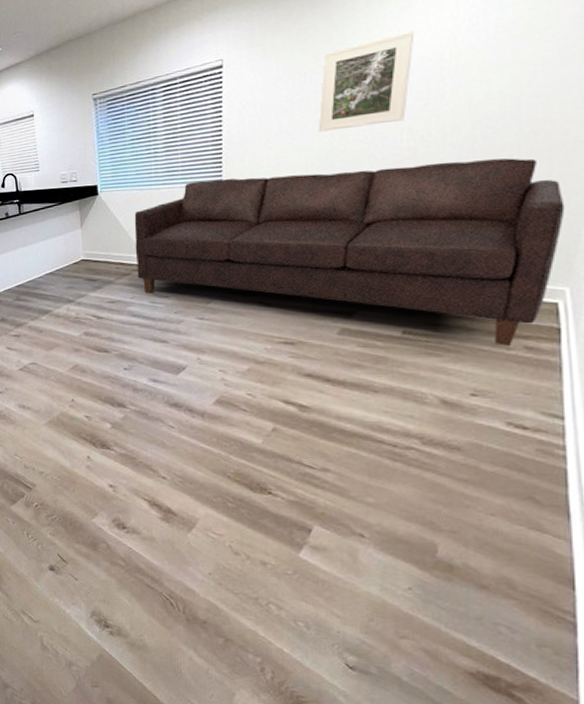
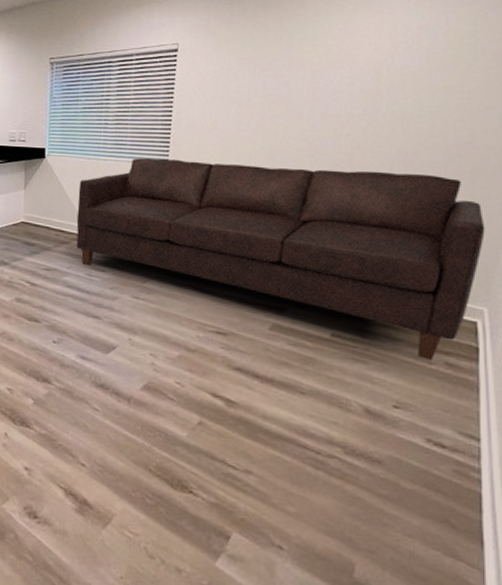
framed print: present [318,31,415,132] -> none [263,44,357,127]

